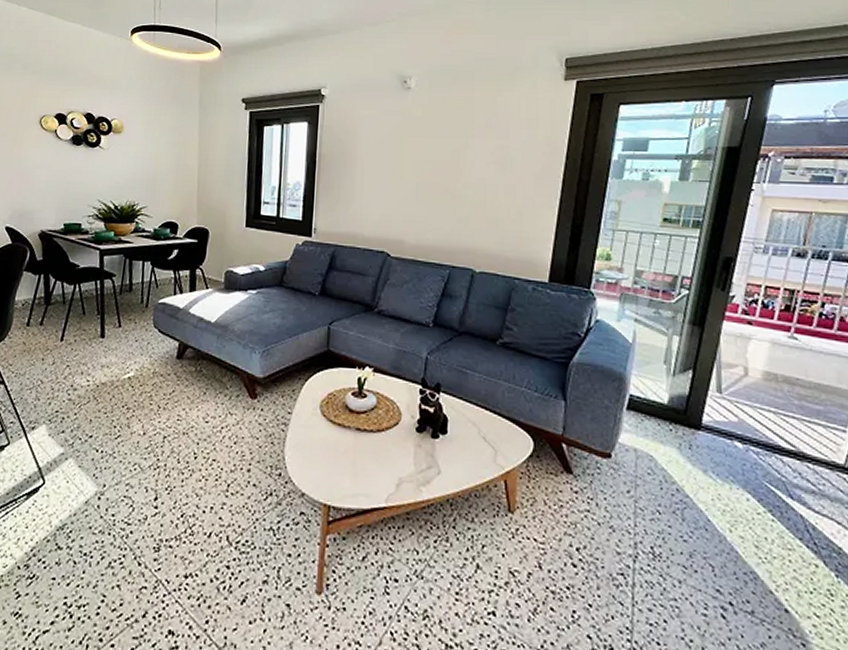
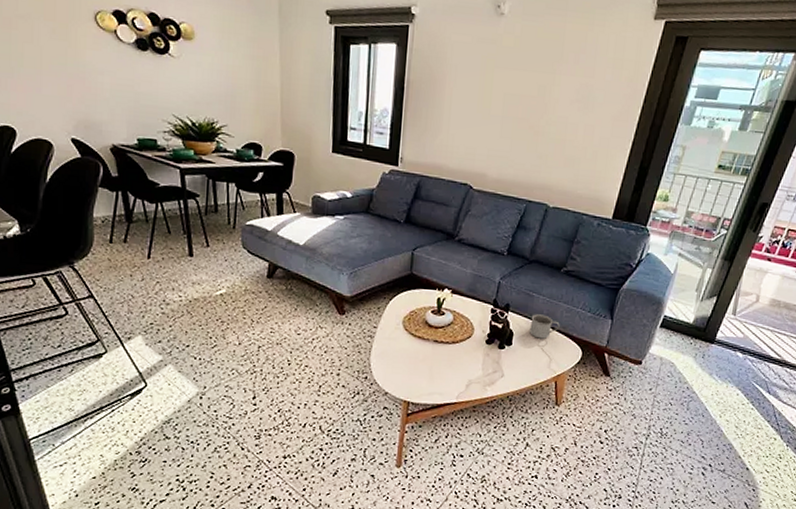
mug: none [467,395,502,426] -> present [529,314,560,339]

